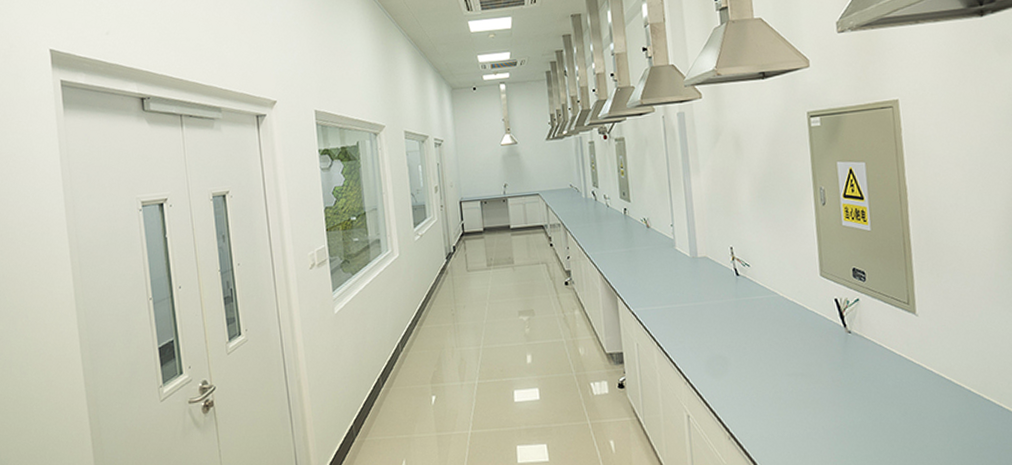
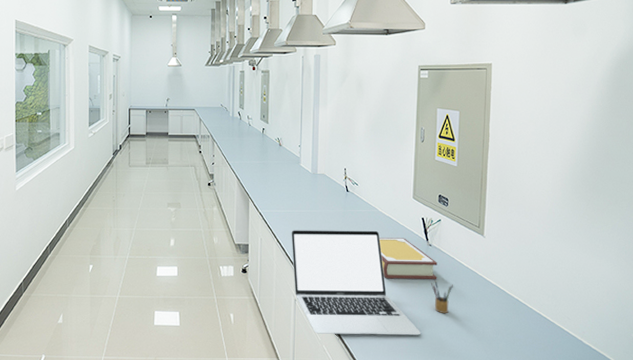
laptop: none [673,320,852,456] -> present [291,230,421,335]
book: none [784,326,864,380] -> present [379,238,437,279]
pencil box: none [856,375,885,416] -> present [431,280,453,313]

